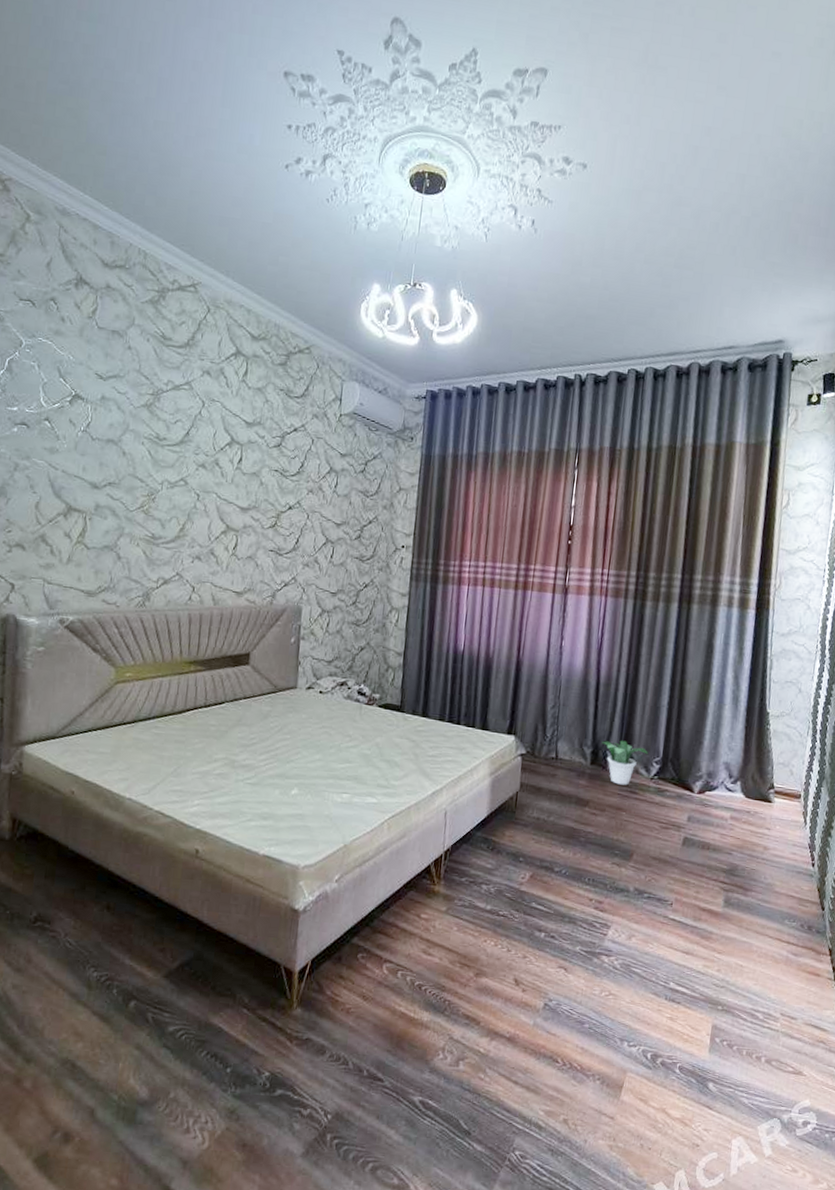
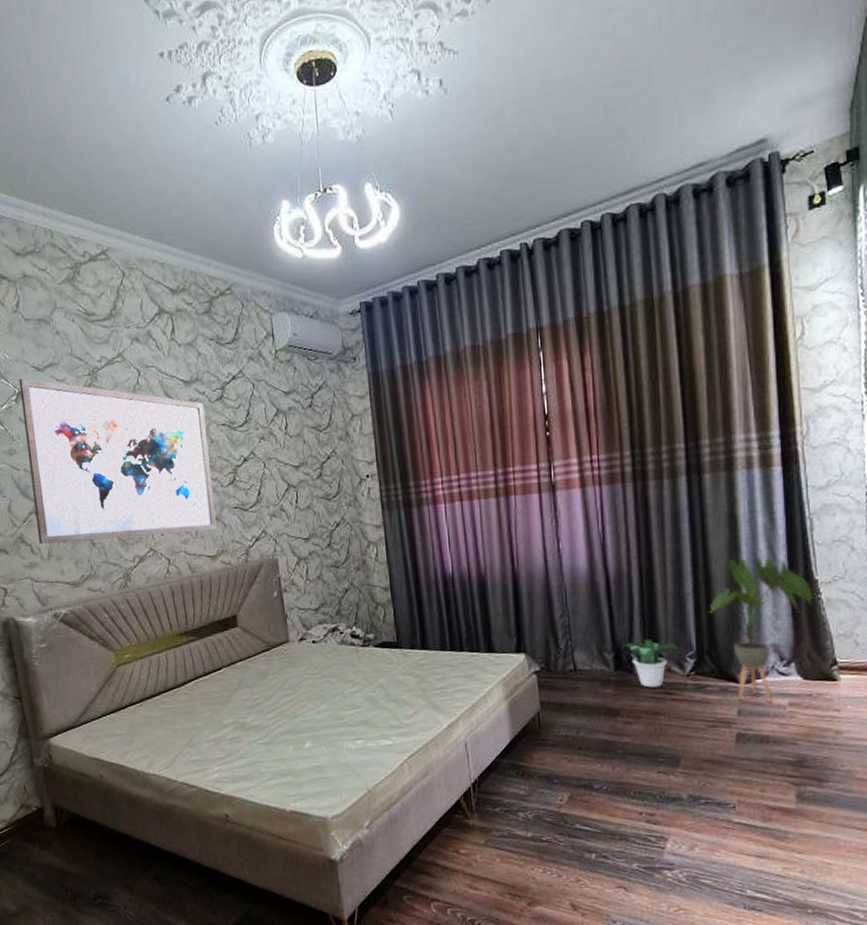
wall art: none [62,381,261,568] -> present [19,377,217,544]
house plant: none [678,682,763,813] -> present [709,557,813,702]

